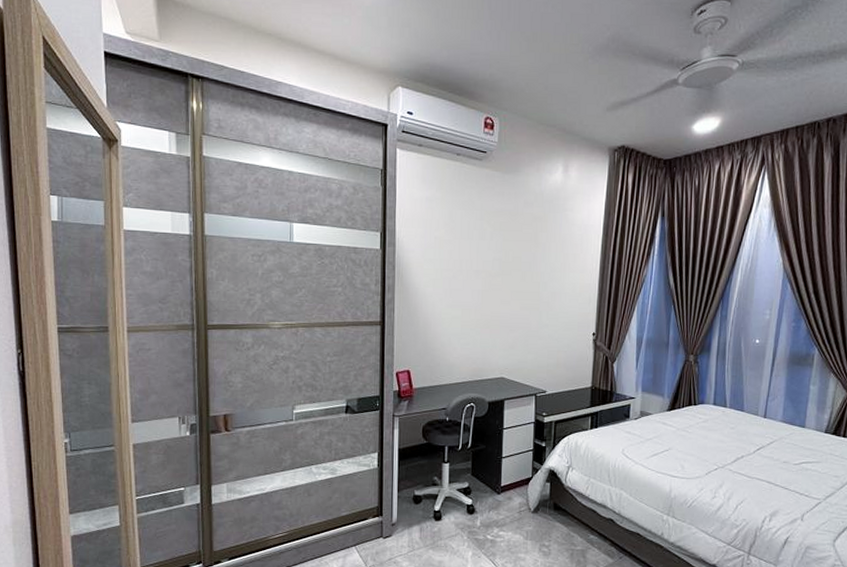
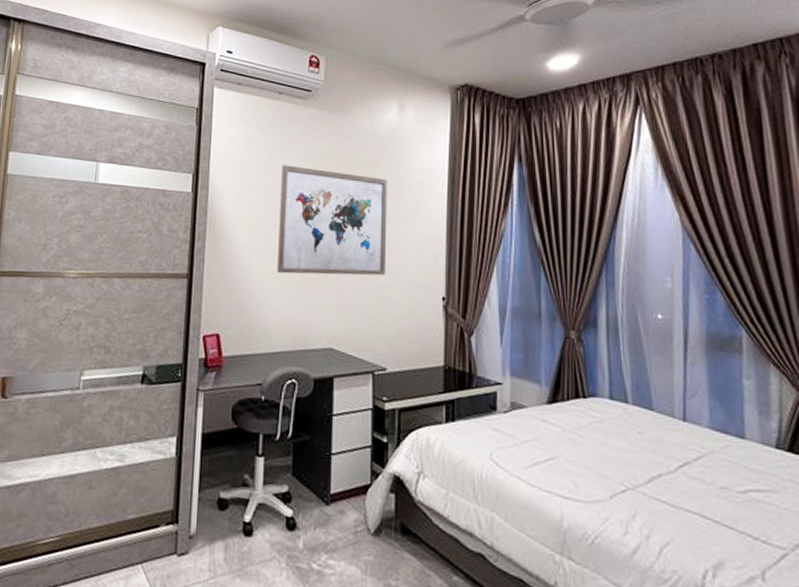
wall art: none [457,222,552,318] -> present [277,165,388,276]

